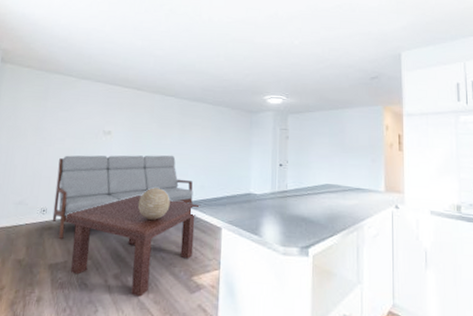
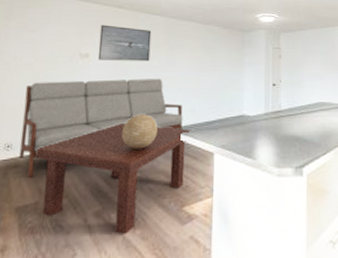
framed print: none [118,105,166,140] -> present [97,24,152,62]

